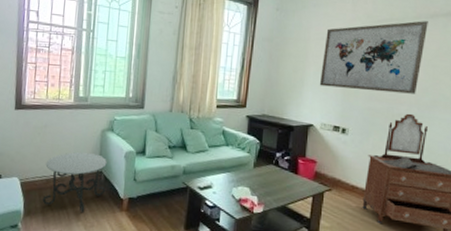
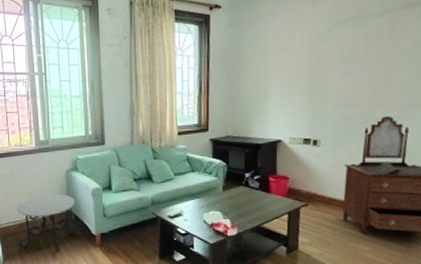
wall art: present [319,21,428,94] -> none [283,13,400,99]

